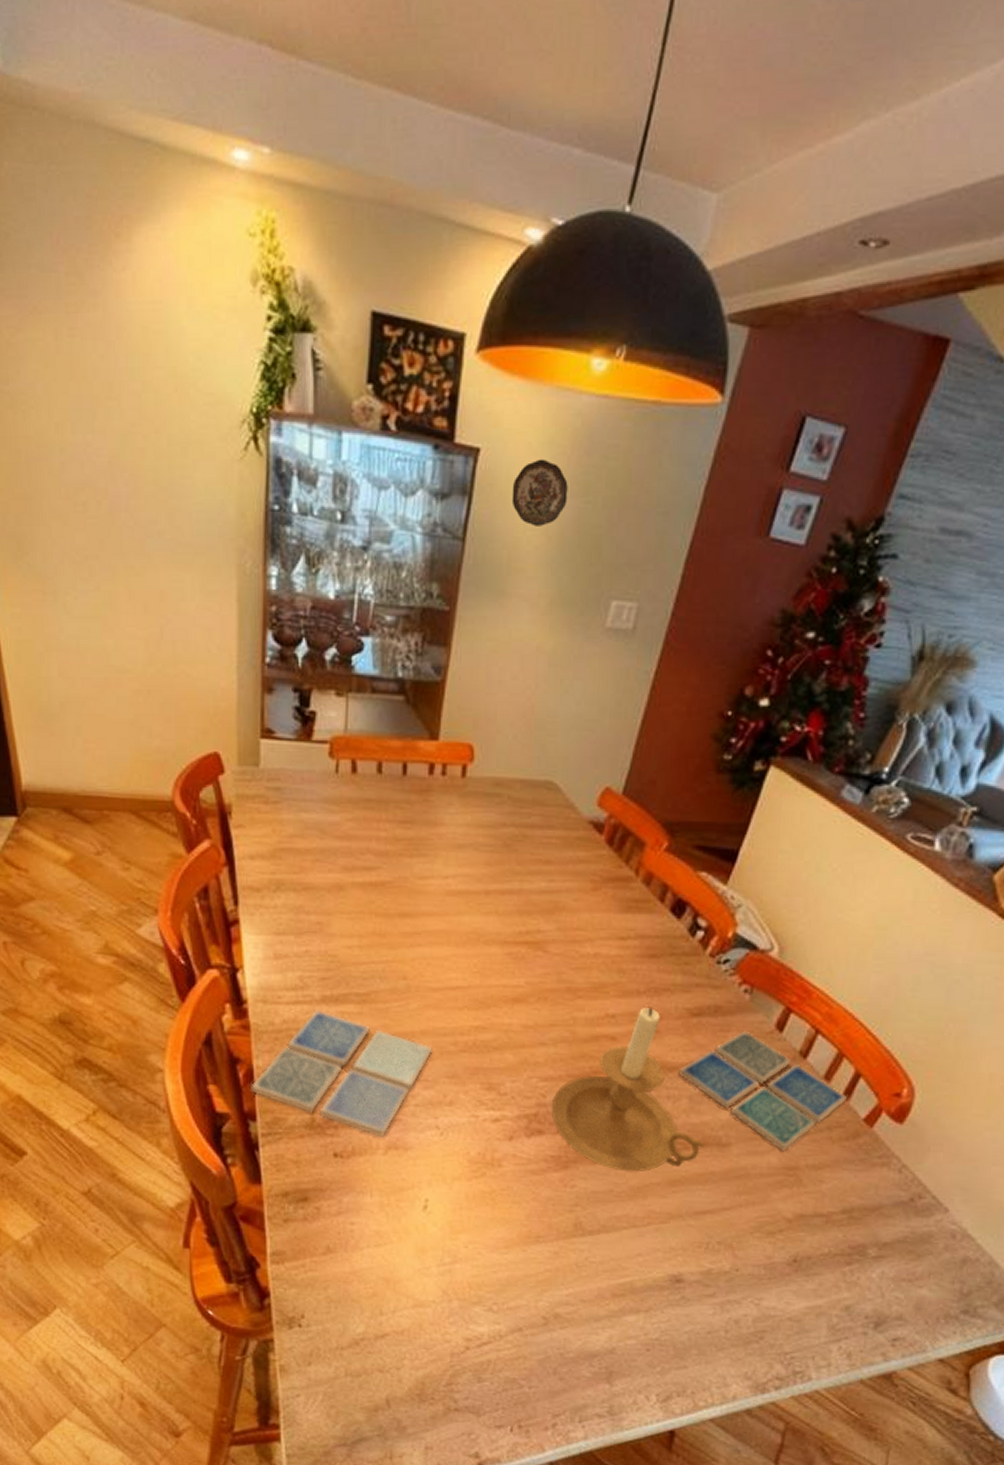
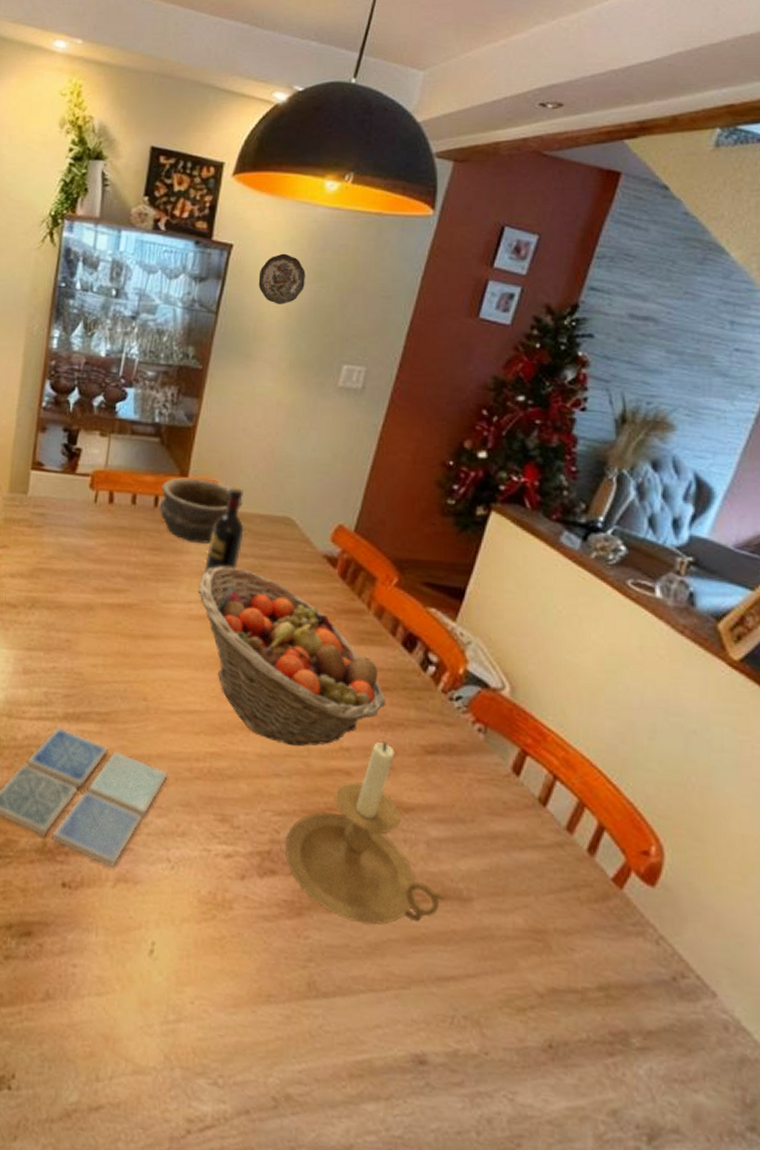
bowl: none [408,741,501,813] -> present [159,477,243,543]
fruit basket: none [455,838,652,1015] -> present [198,566,385,746]
wine bottle: none [461,748,504,865] -> present [204,485,246,592]
drink coaster: present [678,1031,848,1152] -> none [415,772,593,911]

